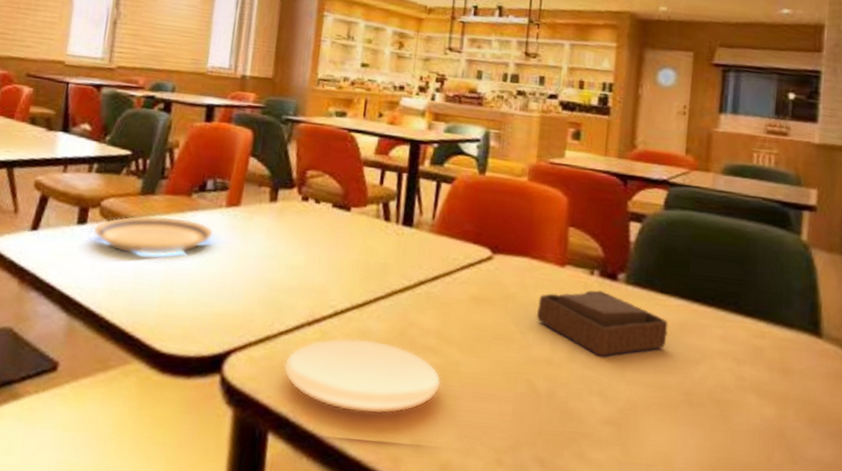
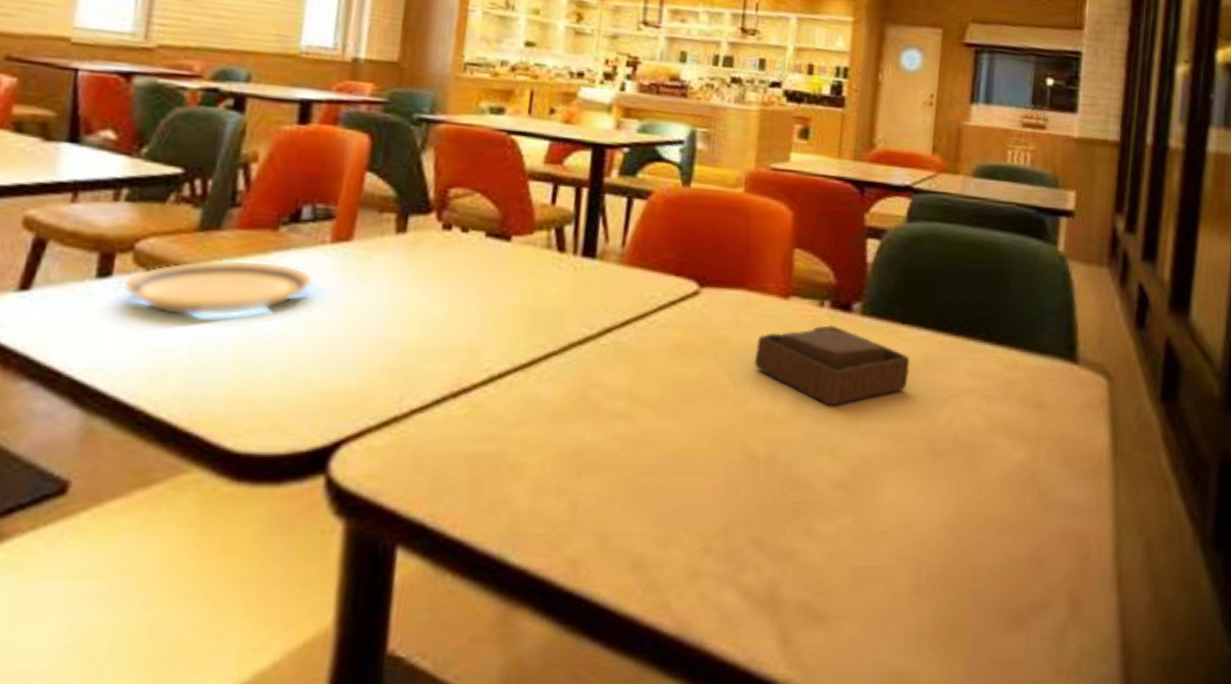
plate: present [283,337,442,414] -> none [417,409,634,507]

